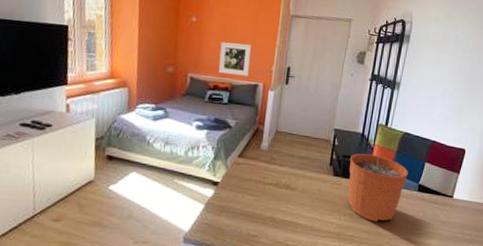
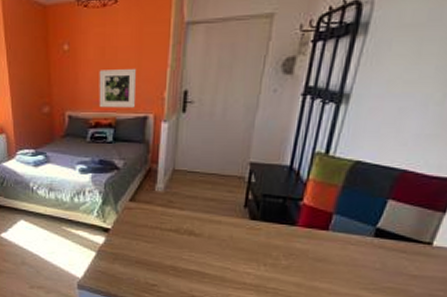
plant pot: present [348,137,409,222] -> none [270,171,360,274]

